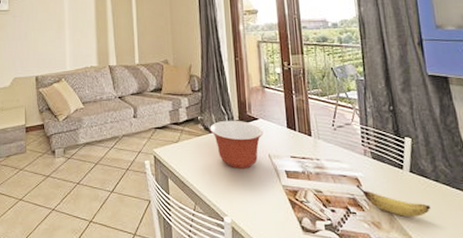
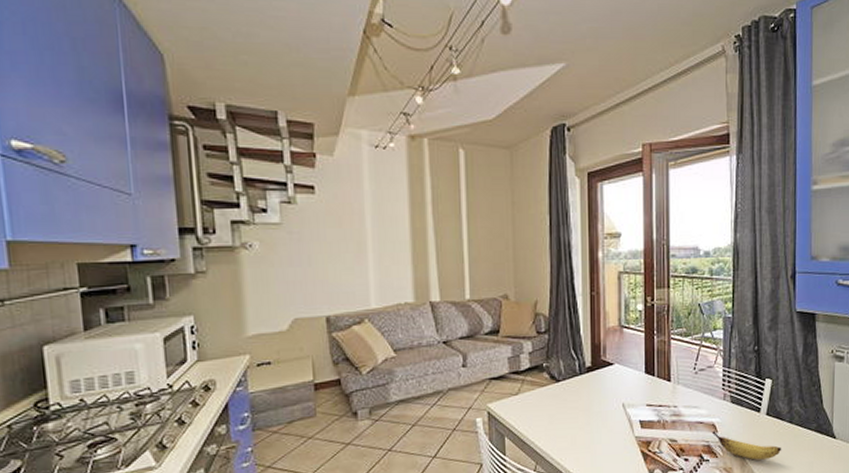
mixing bowl: present [210,120,263,169] -> none [557,366,618,422]

